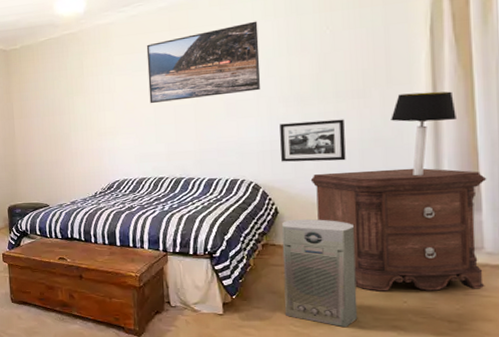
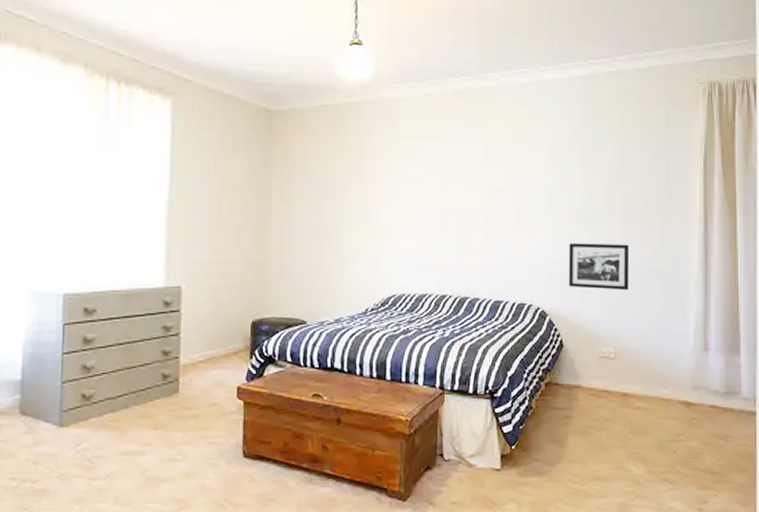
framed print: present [146,21,261,104] -> none [437,123,554,204]
air purifier: present [281,218,358,328] -> none [563,354,633,483]
nightstand: present [310,168,487,292] -> none [595,303,745,440]
table lamp: present [391,91,456,176] -> none [669,224,722,313]

